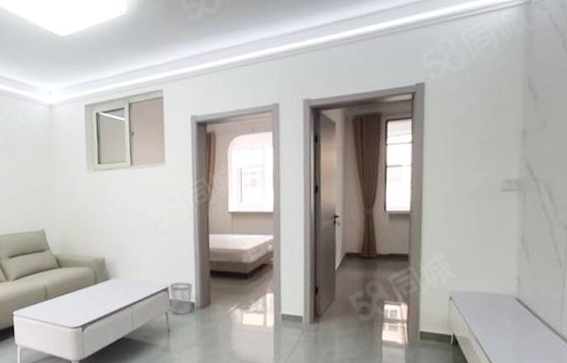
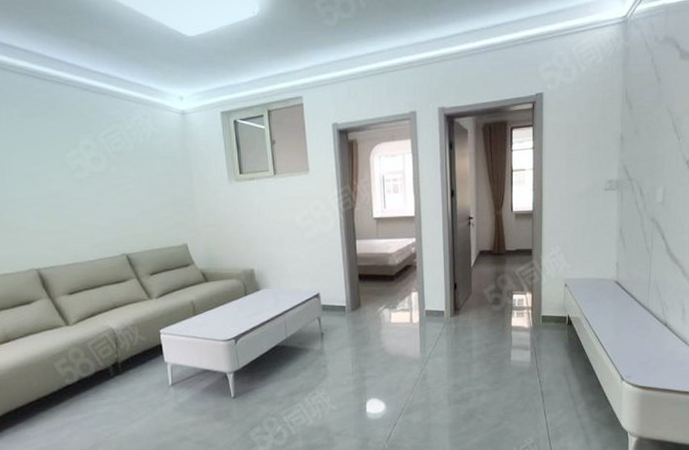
wastebasket: present [170,282,193,315] -> none [320,287,343,319]

